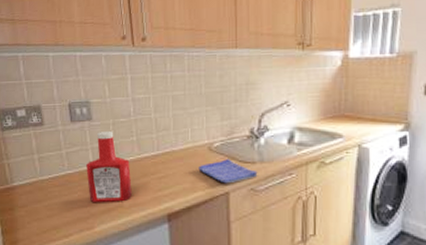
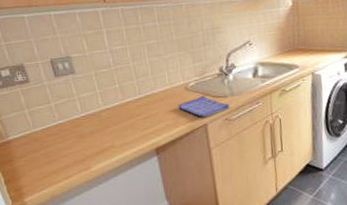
ketchup bottle: present [86,132,132,203] -> none [75,82,122,147]

